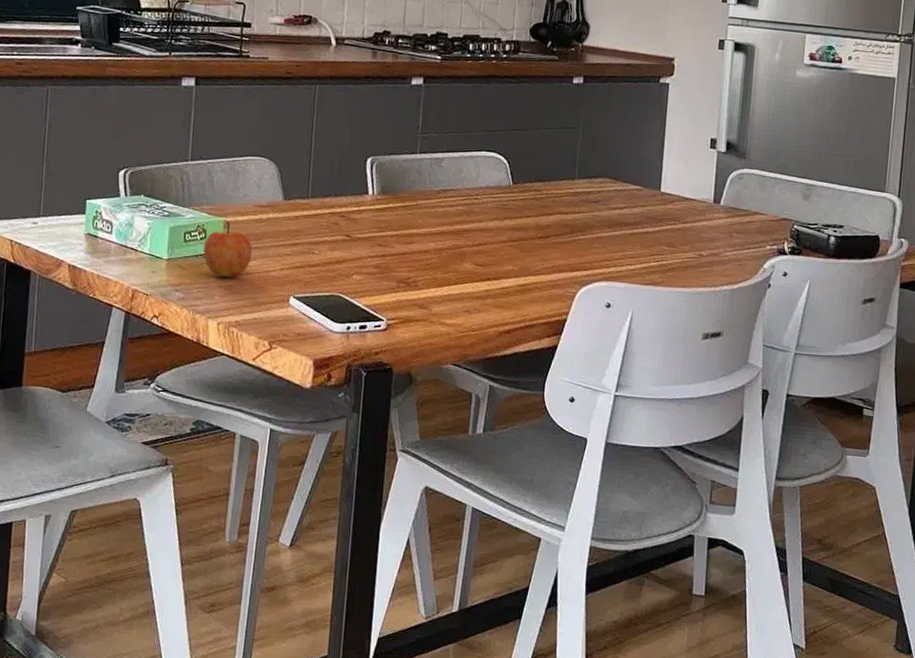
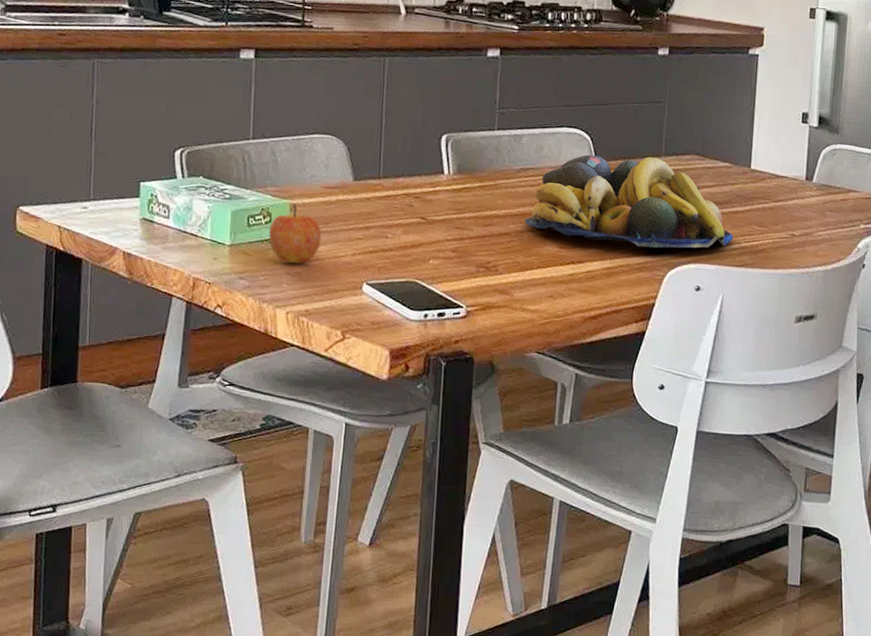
fruit bowl: none [443,177,643,267] -> present [524,154,733,248]

